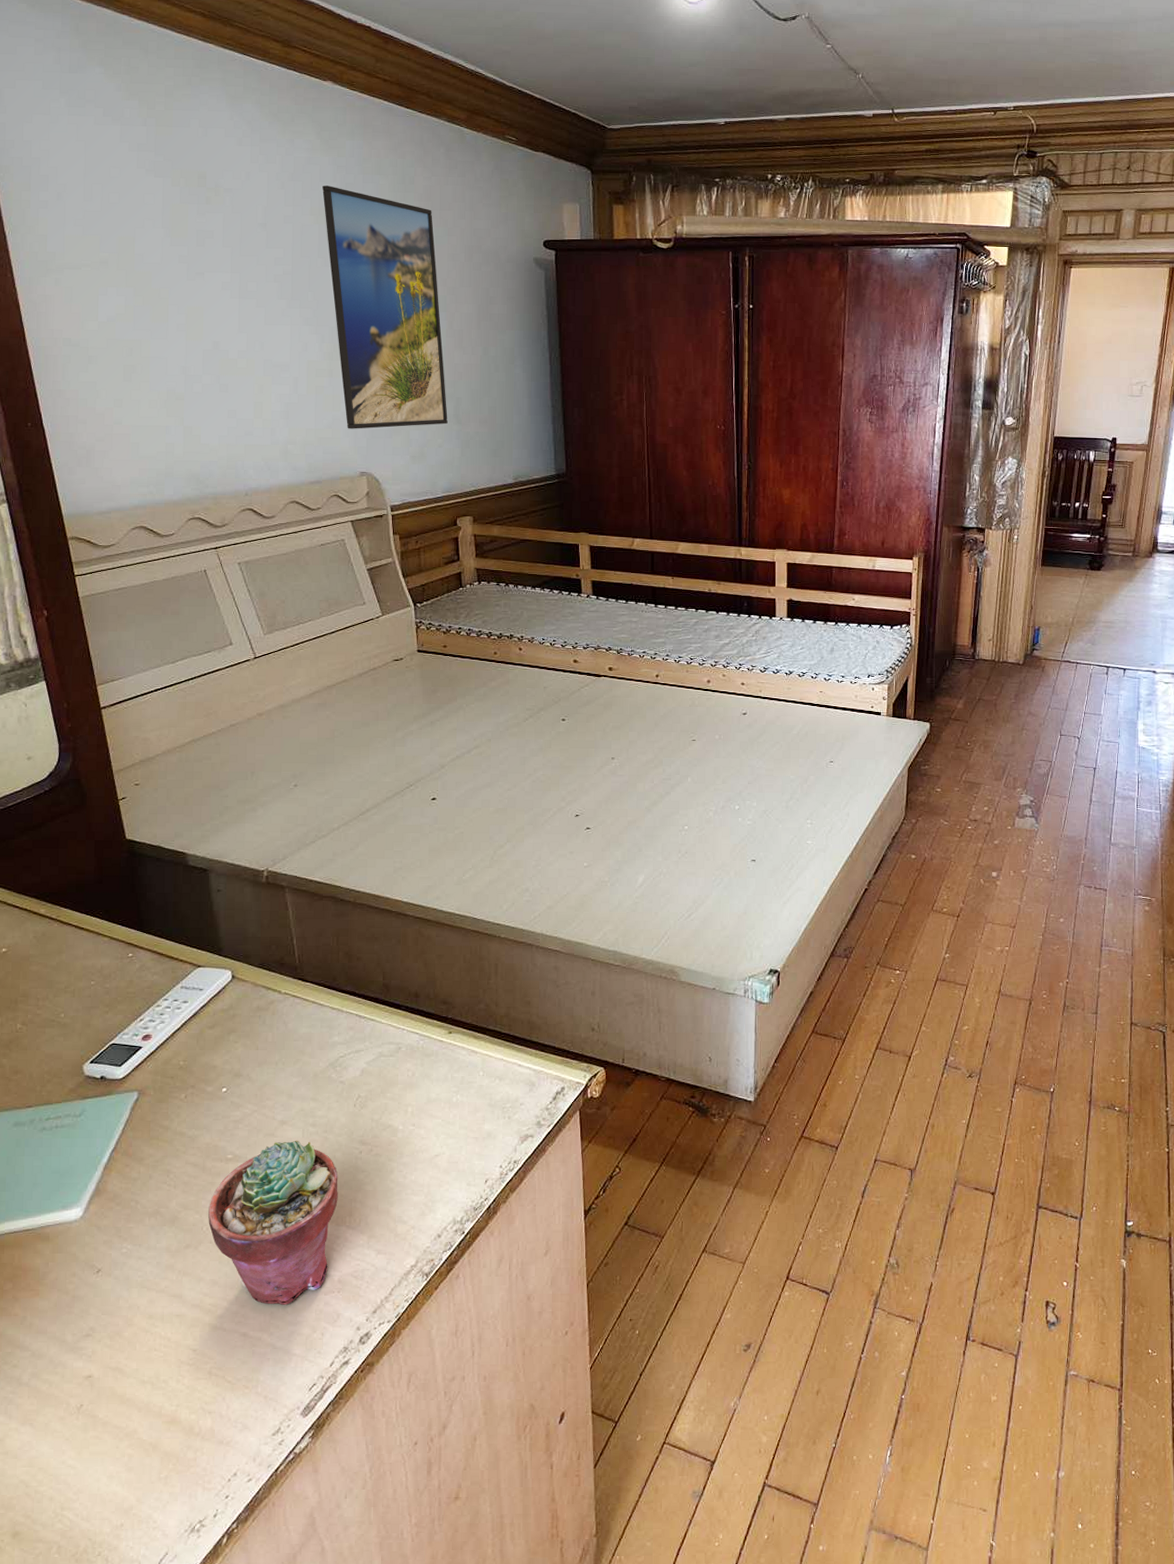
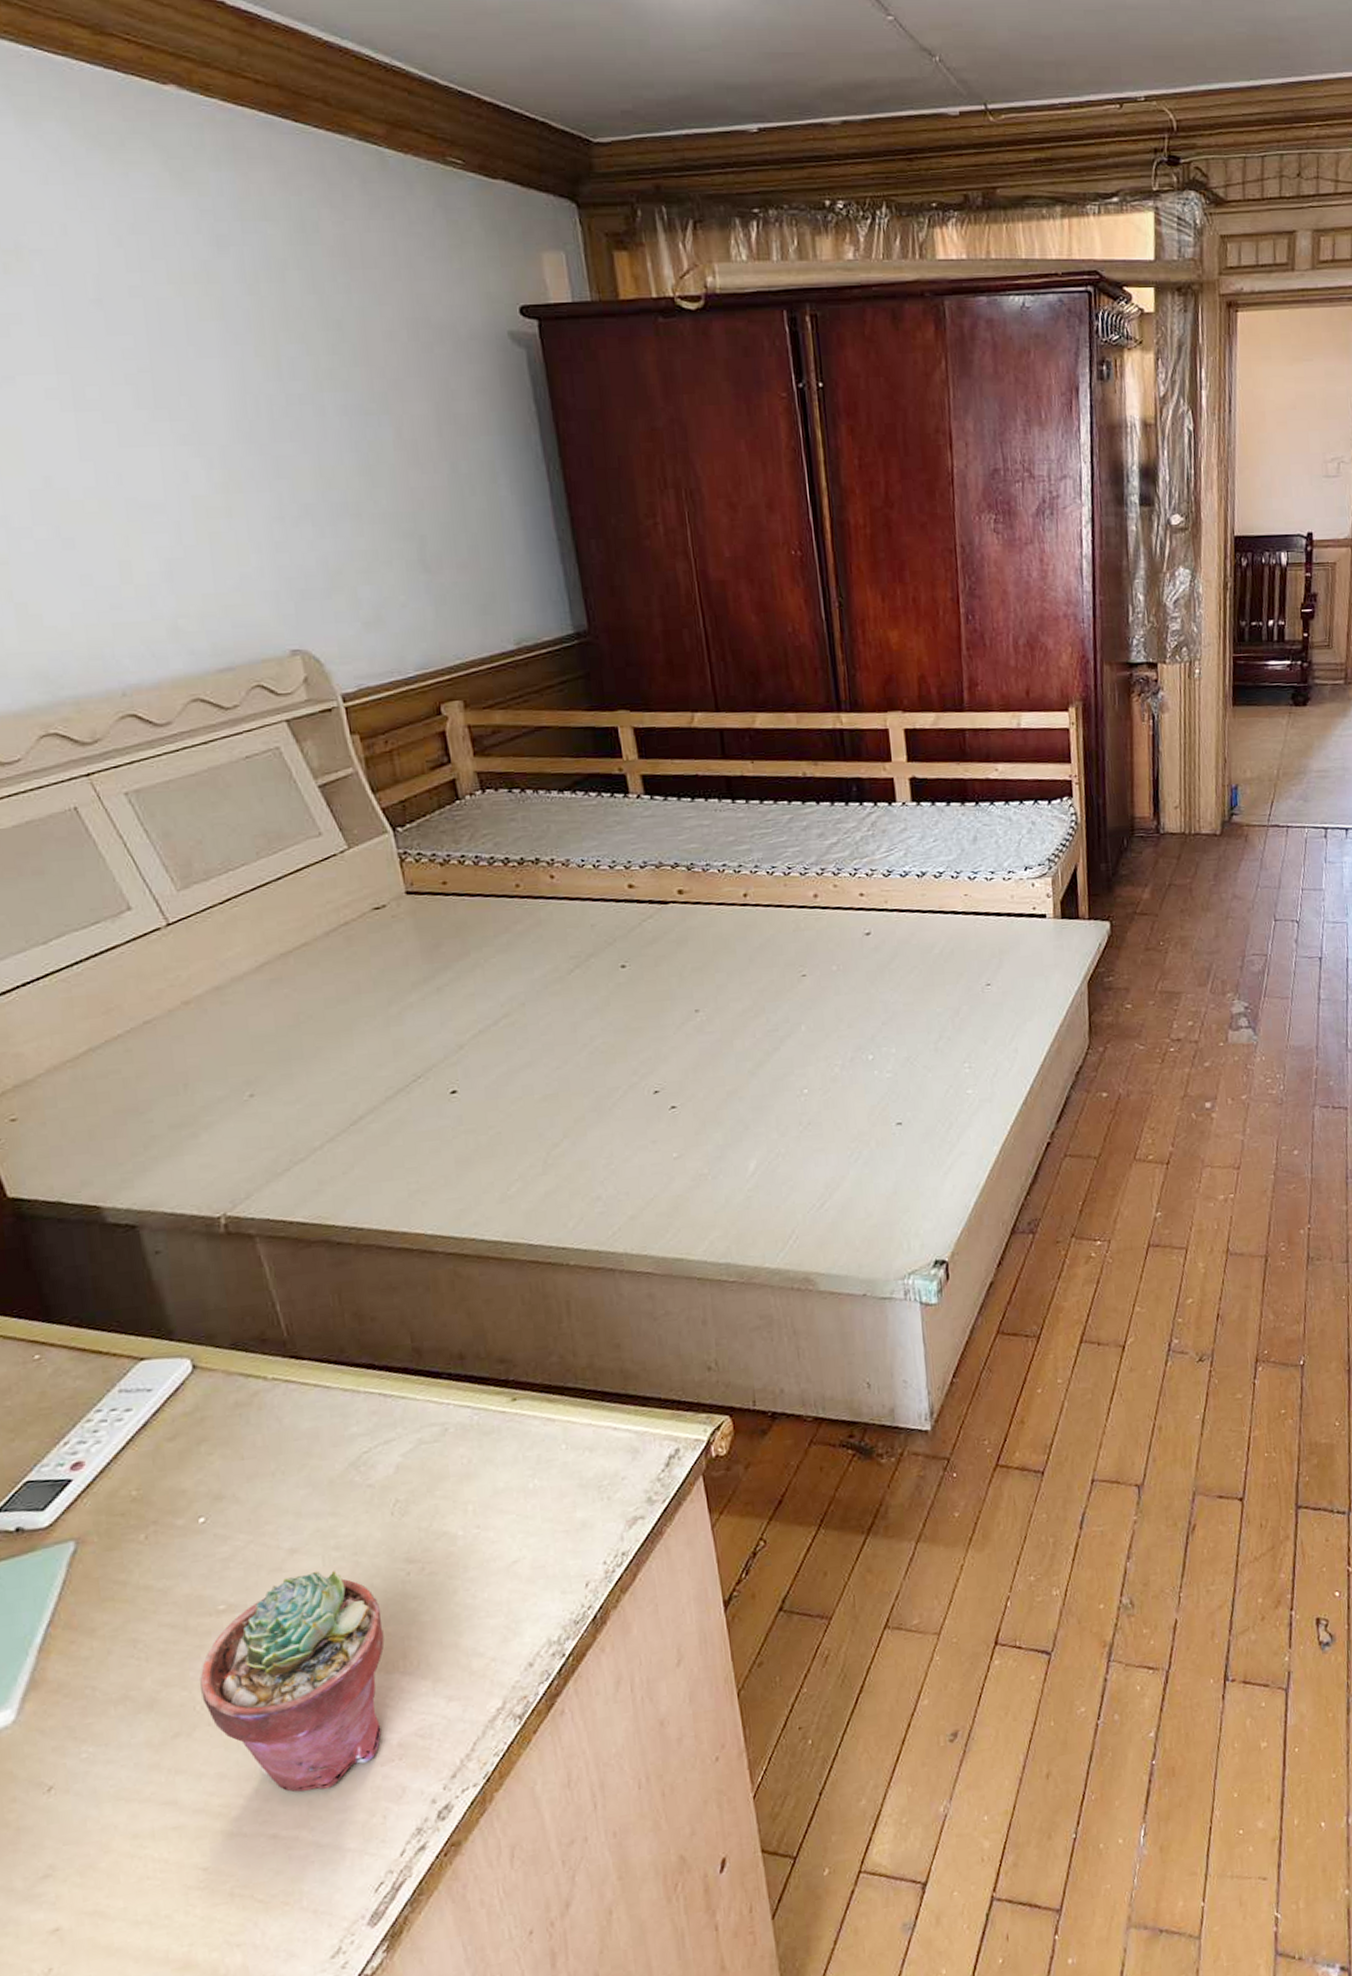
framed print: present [322,185,448,429] -> none [181,239,411,591]

